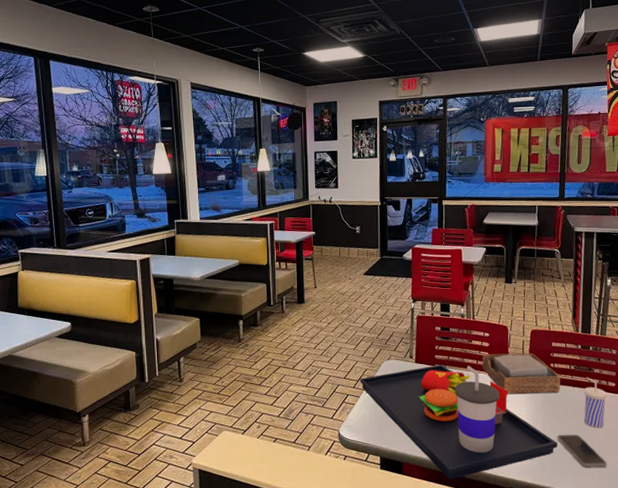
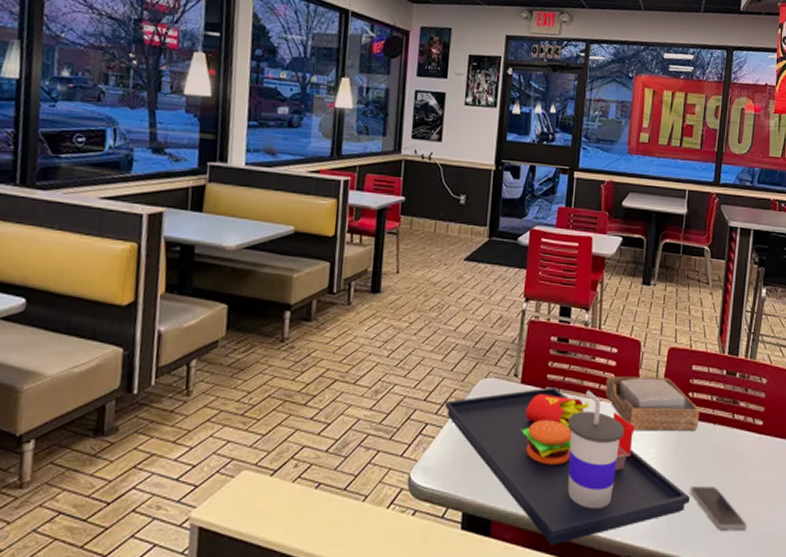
beverage cup: present [583,377,607,428] -> none [724,411,752,478]

